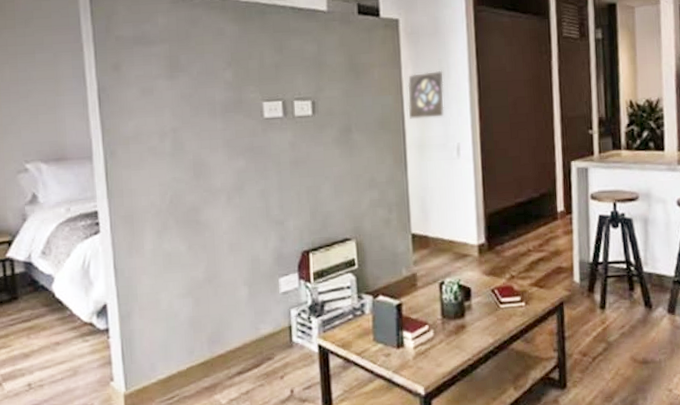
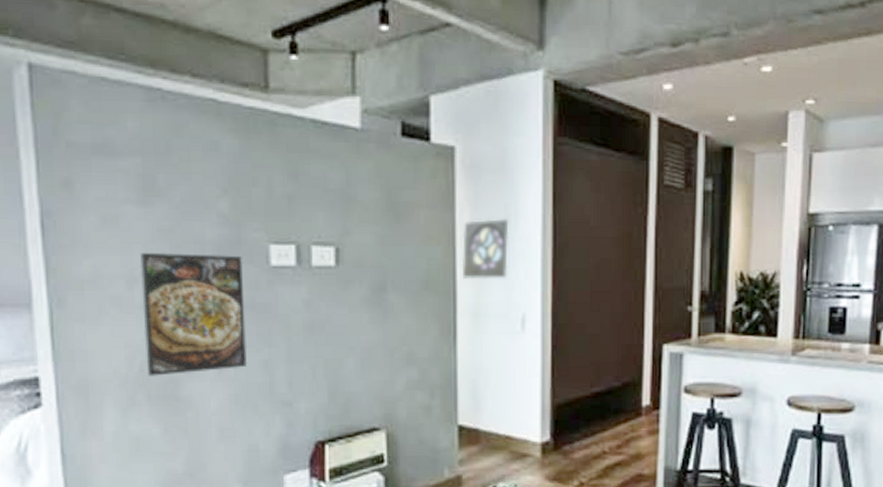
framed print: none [169,111,249,206] -> present [139,252,247,376]

